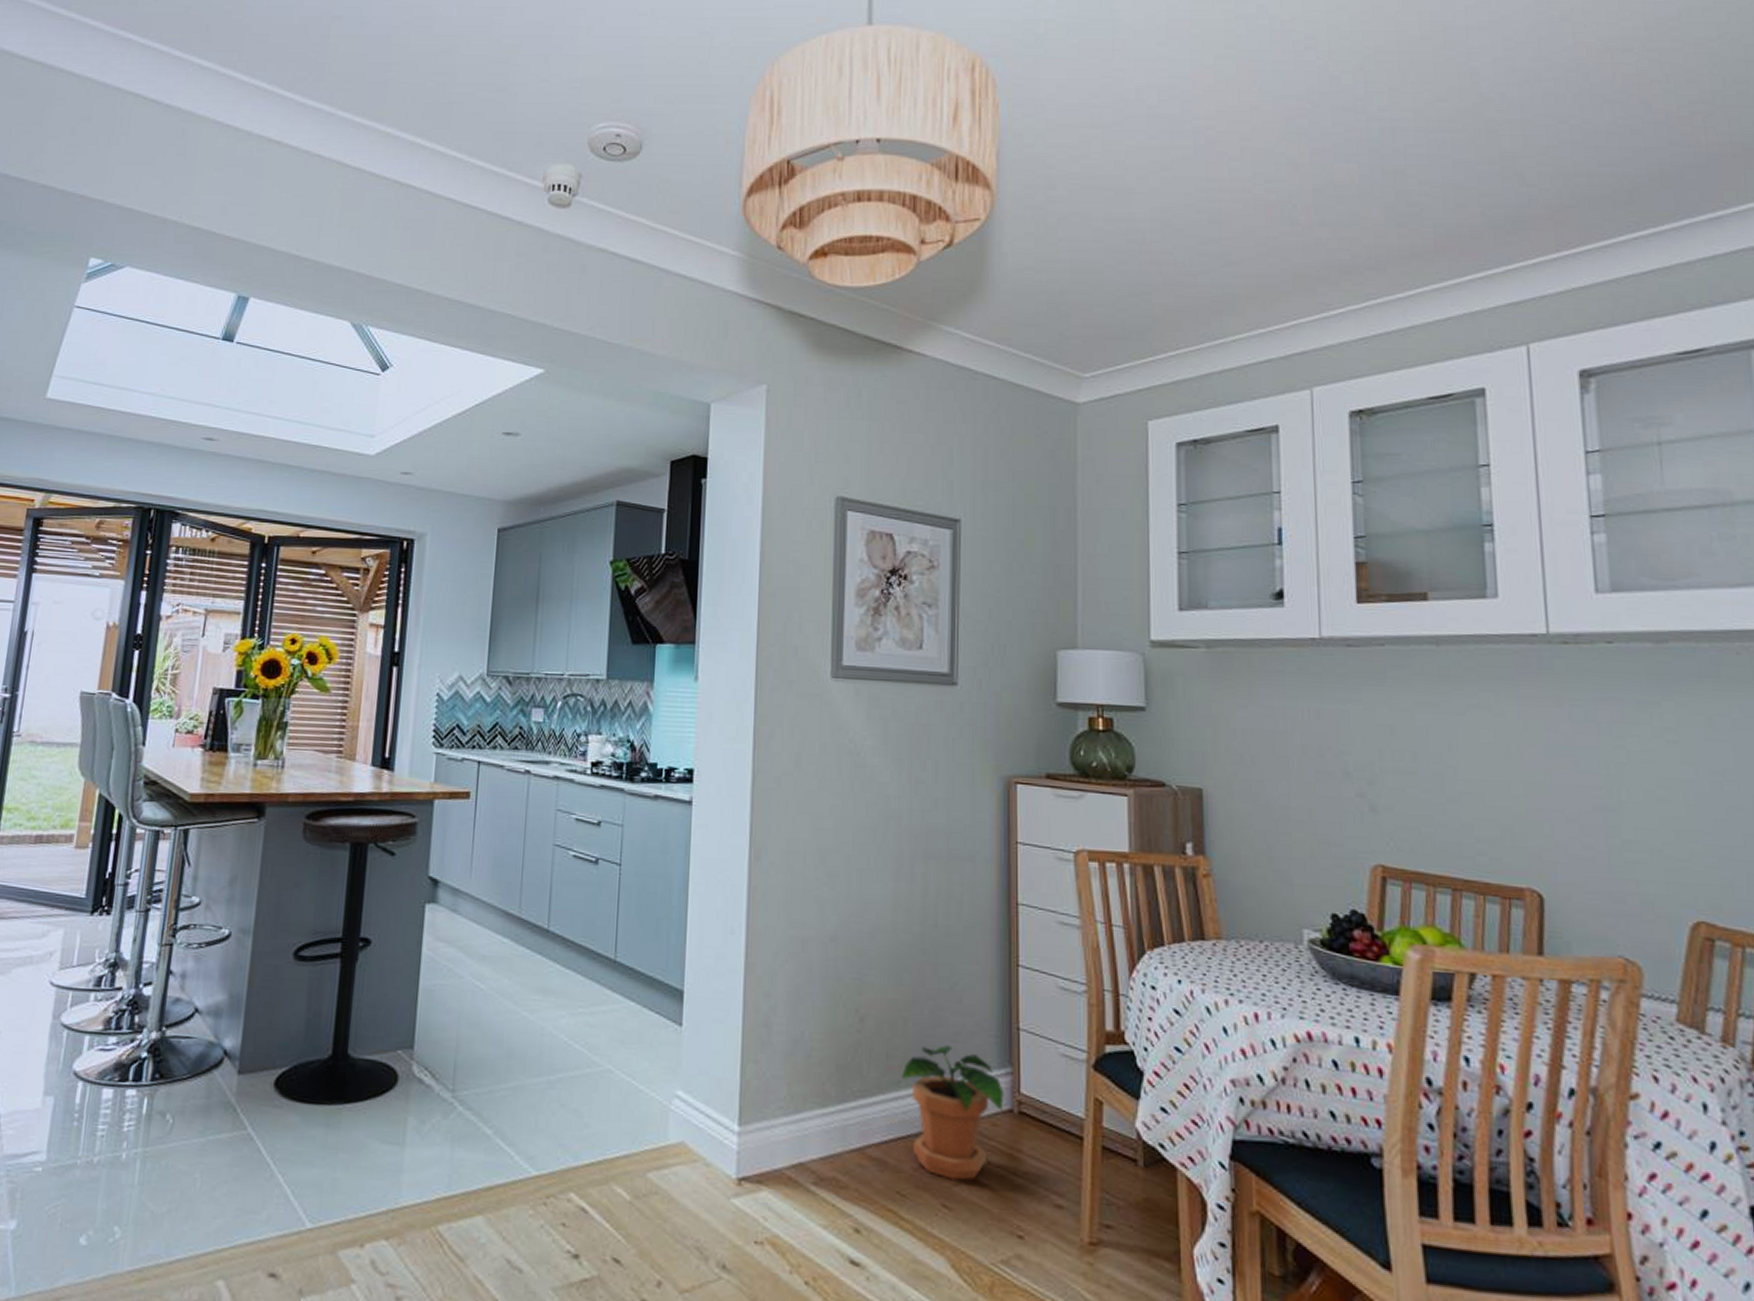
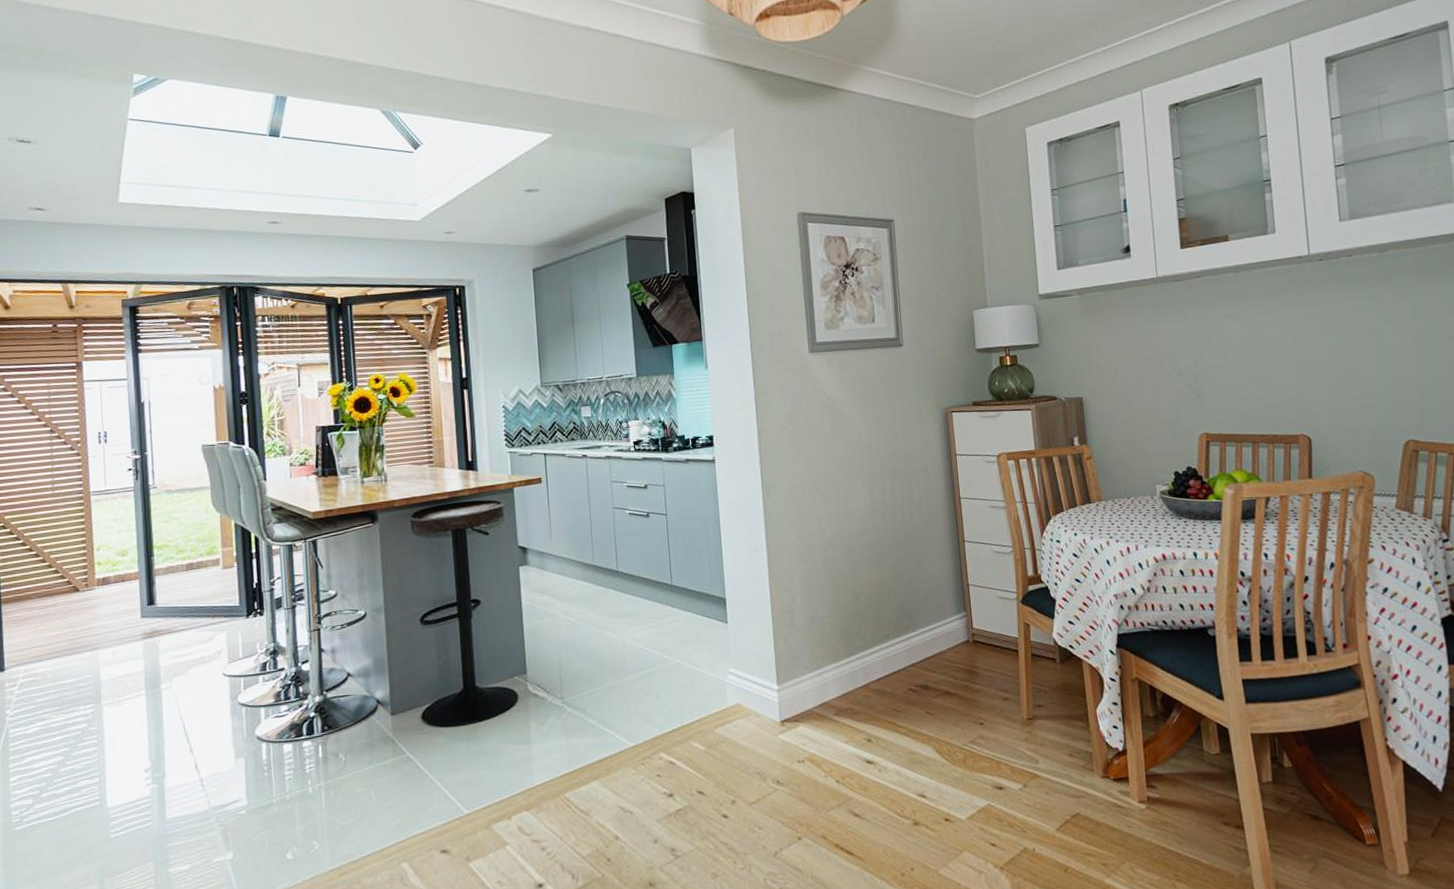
potted plant: present [901,1045,1004,1180] -> none [889,604,962,695]

